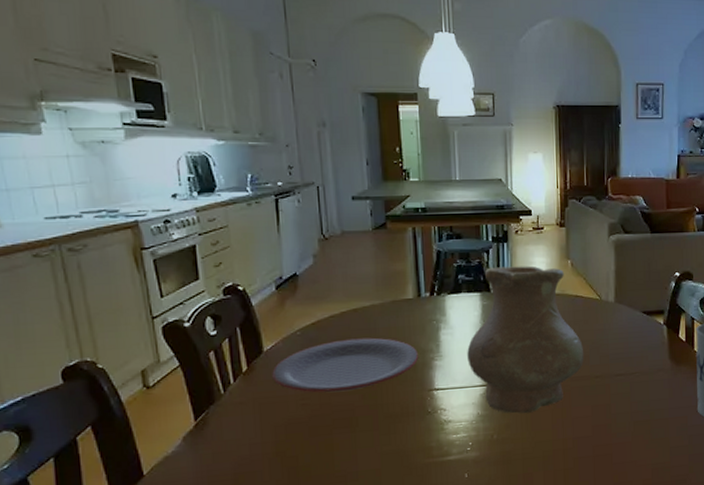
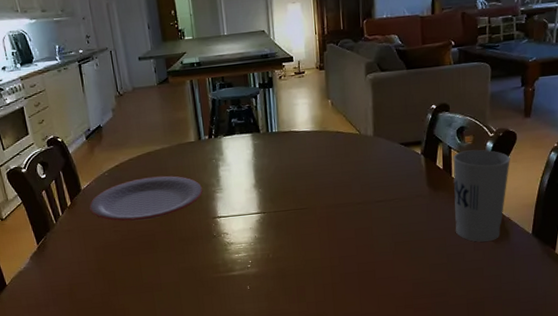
vase: present [467,266,584,414] -> none [243,107,347,237]

